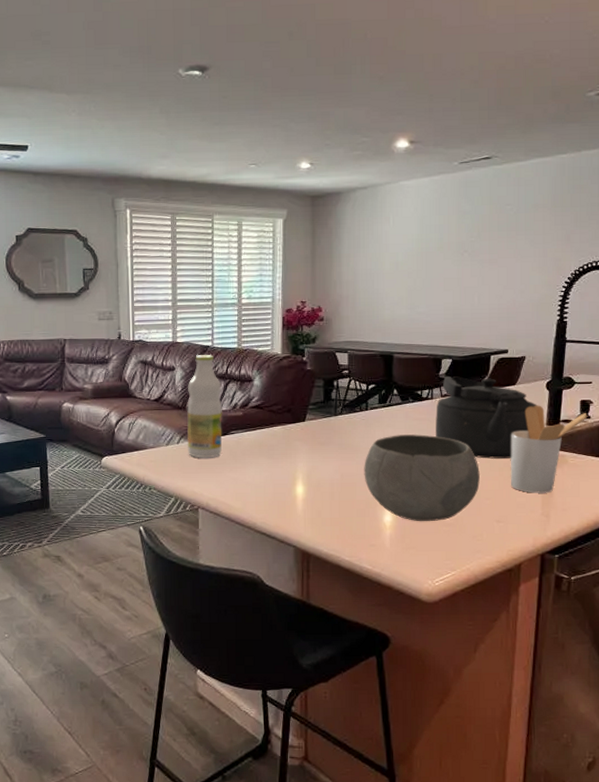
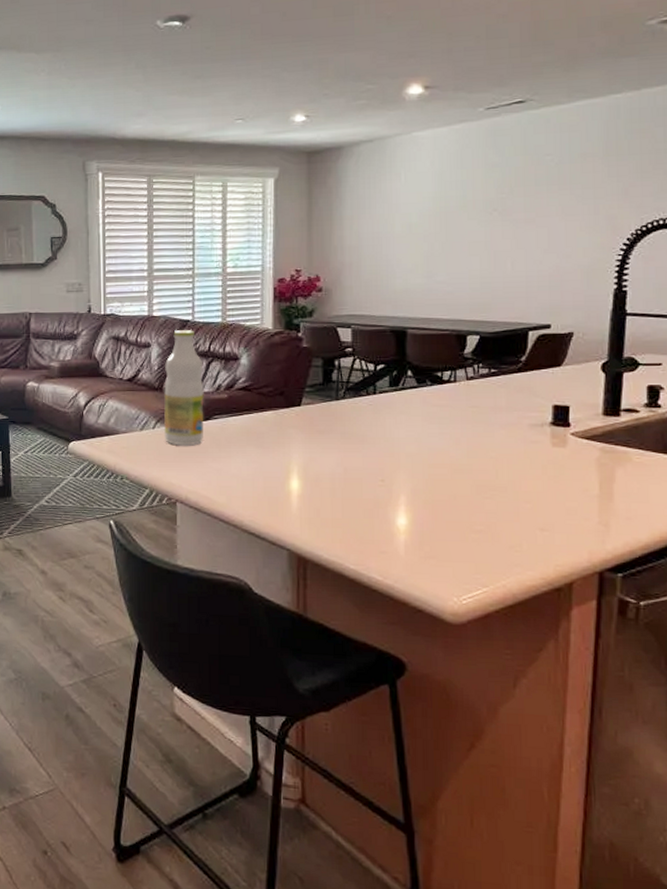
bowl: present [364,434,480,522] -> none [372,423,517,527]
kettle: present [436,375,538,459] -> none [460,355,591,454]
utensil holder: present [510,405,588,493] -> none [556,390,657,497]

